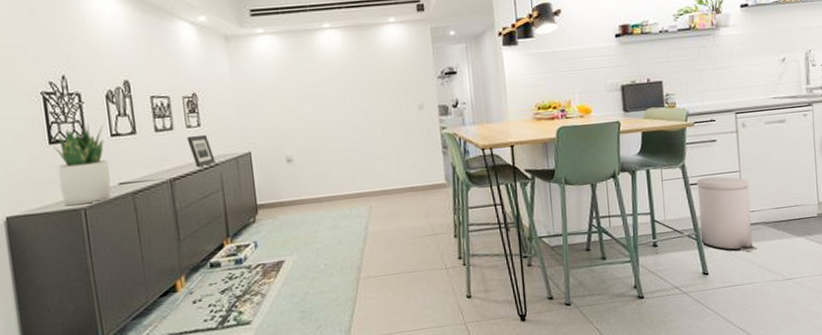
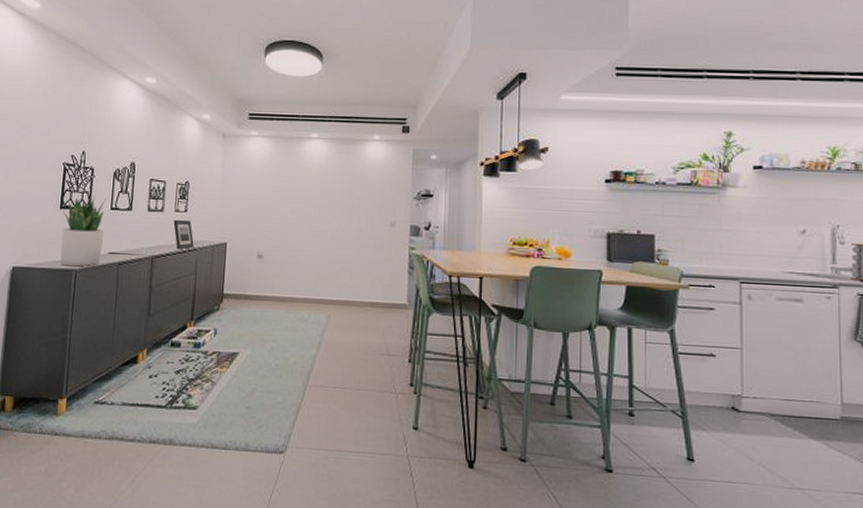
pedal bin: present [697,176,757,252] -> none [687,348,758,445]

